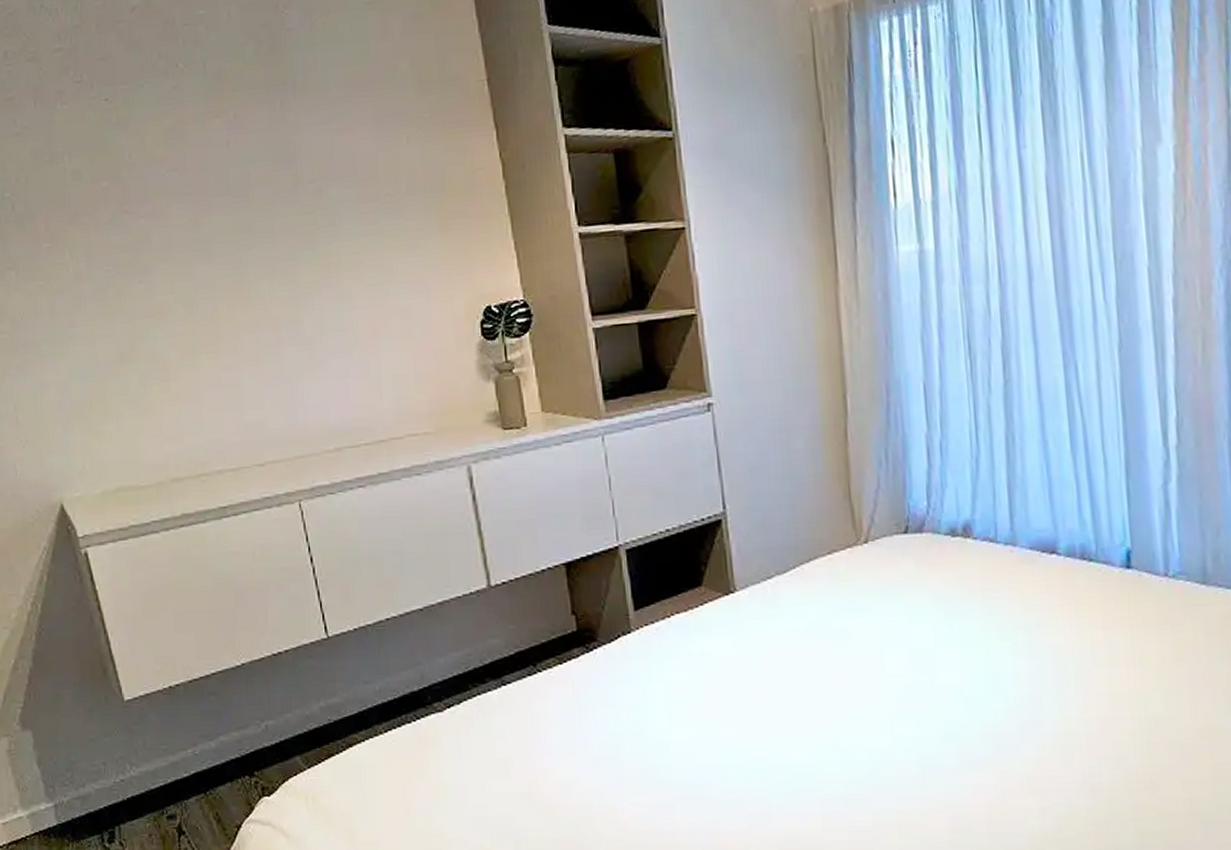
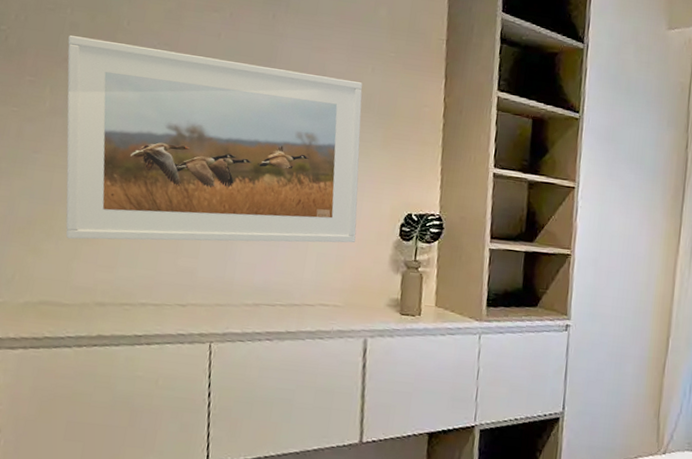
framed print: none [73,159,433,415] -> present [65,35,363,243]

